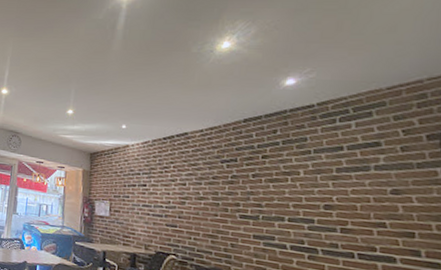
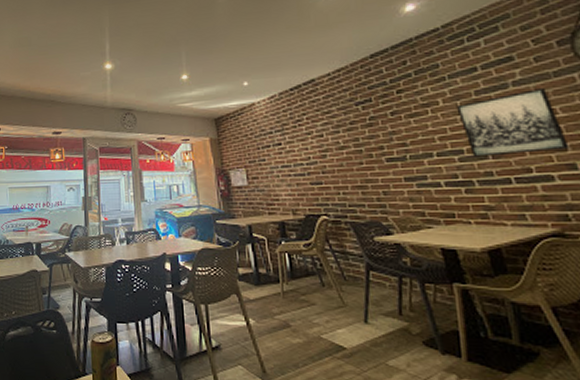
wall art: none [315,175,418,237] -> present [456,87,570,157]

